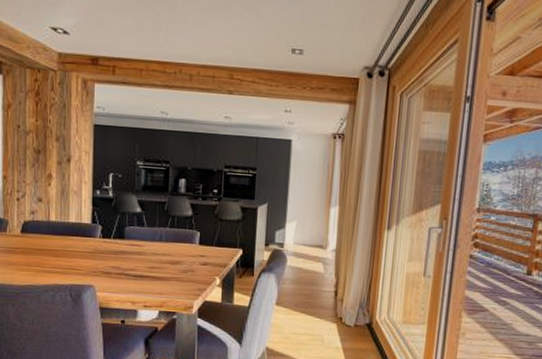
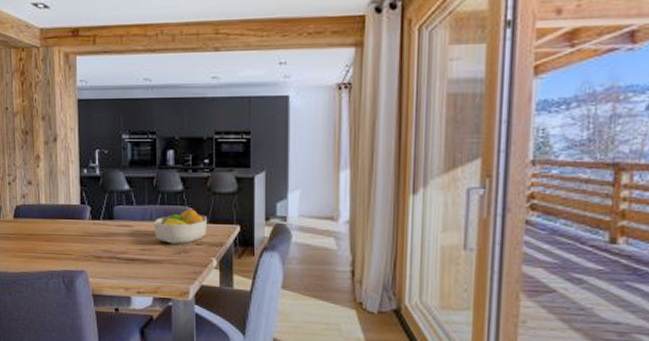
fruit bowl: none [162,231,214,264] -> present [153,207,208,245]

